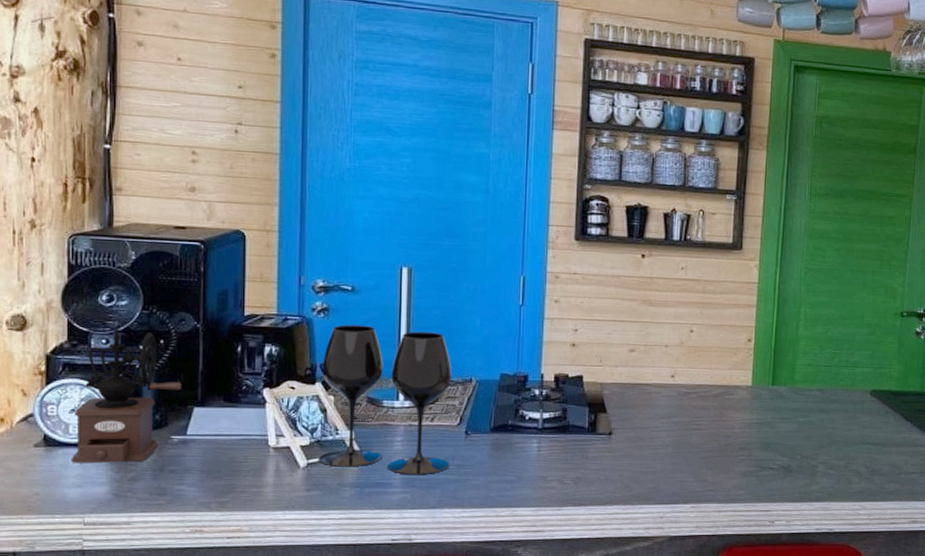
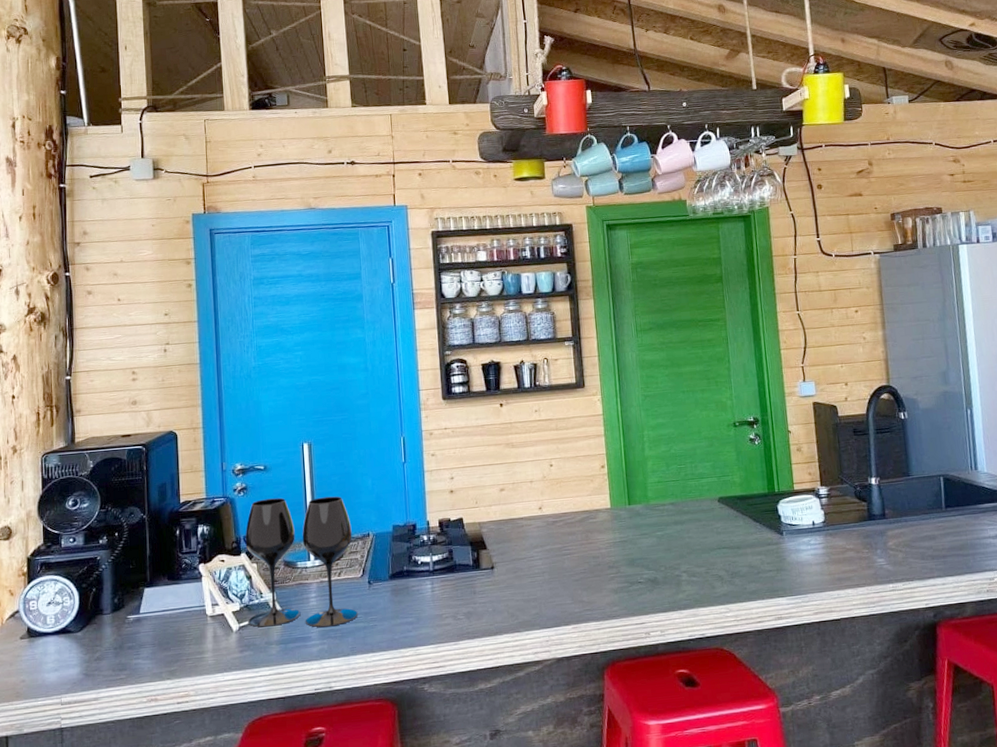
coffee grinder: present [70,329,182,464] -> none [49,528,134,650]

